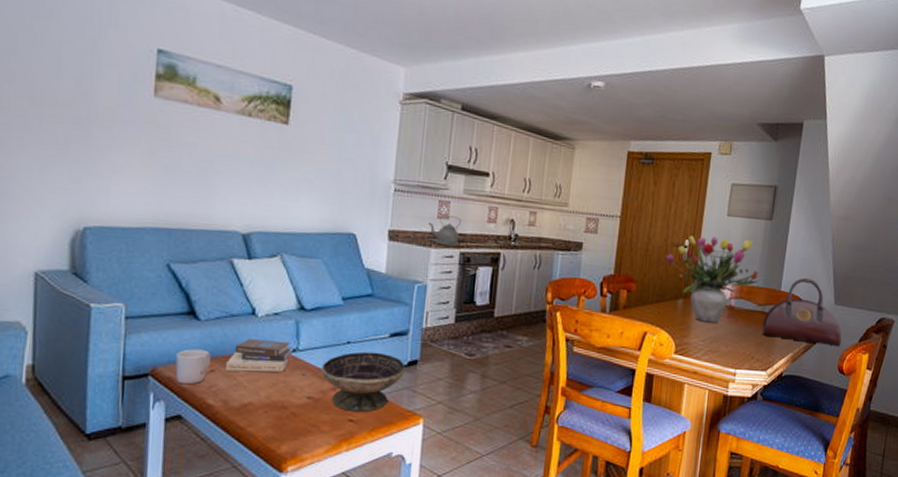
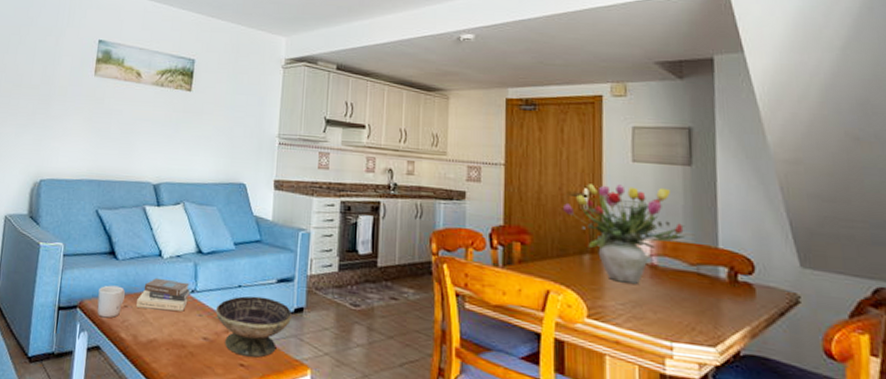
kettle: present [429,215,461,248] -> none [310,166,340,197]
handbag: present [761,277,842,347] -> none [699,232,822,323]

